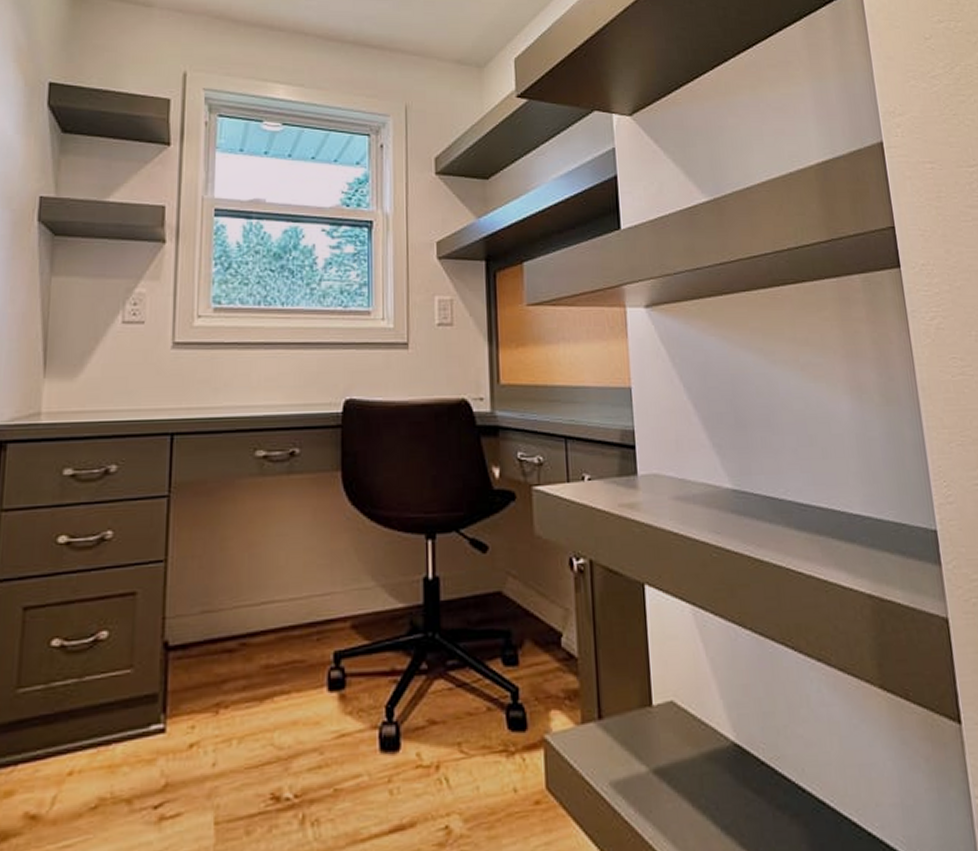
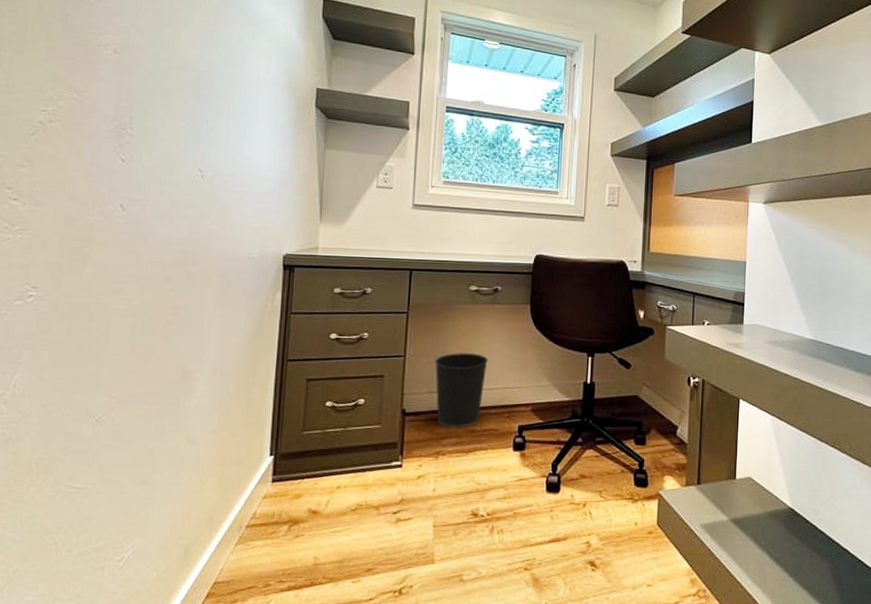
wastebasket: none [209,548,286,664] -> present [434,353,488,428]

